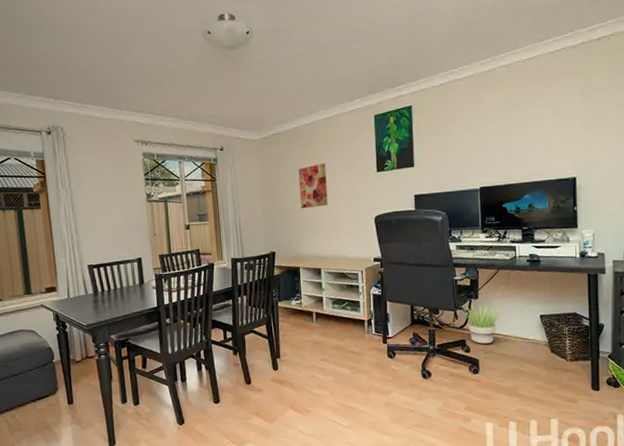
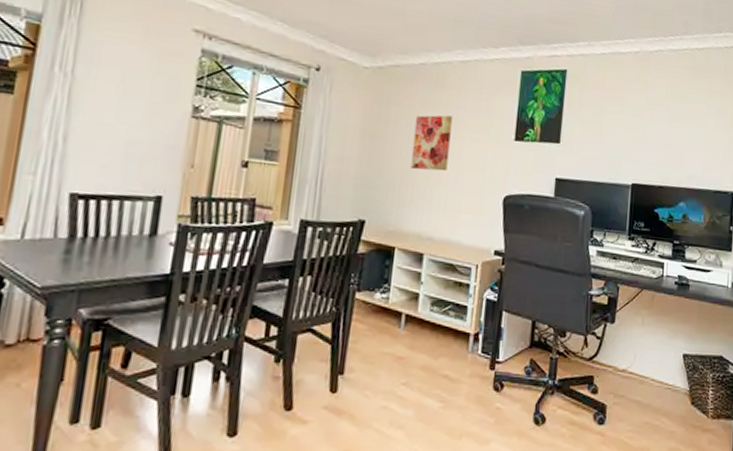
potted plant: present [461,305,502,345] -> none [593,331,640,386]

